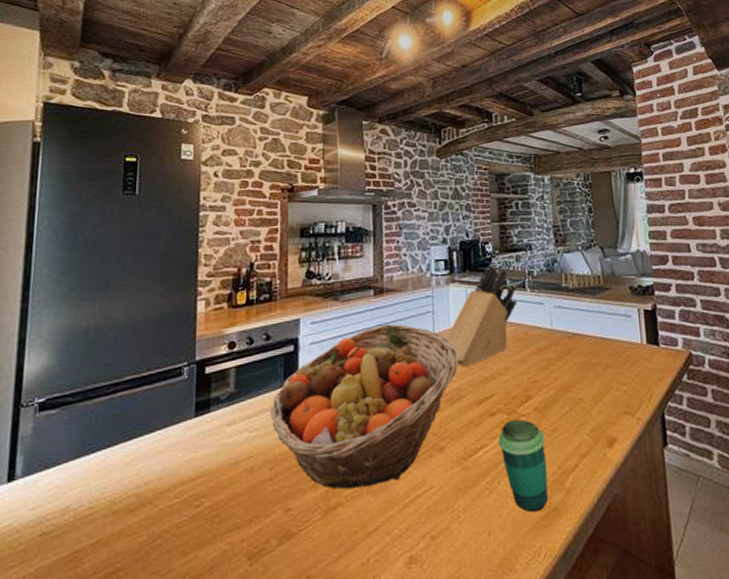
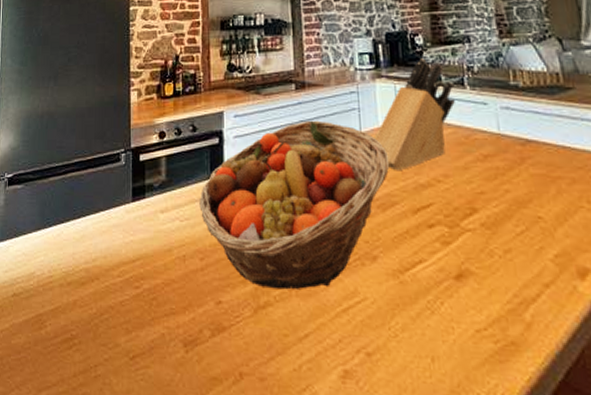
cup: present [498,420,548,513] -> none [439,235,503,344]

